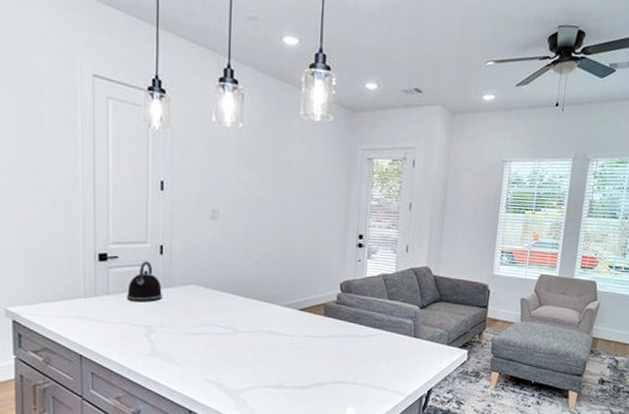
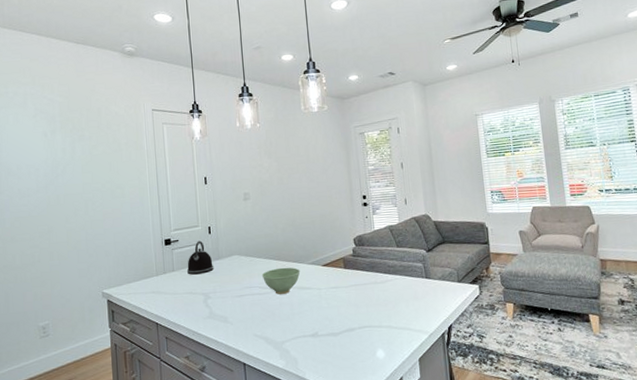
bowl: none [223,306,272,337] -> present [261,267,301,294]

